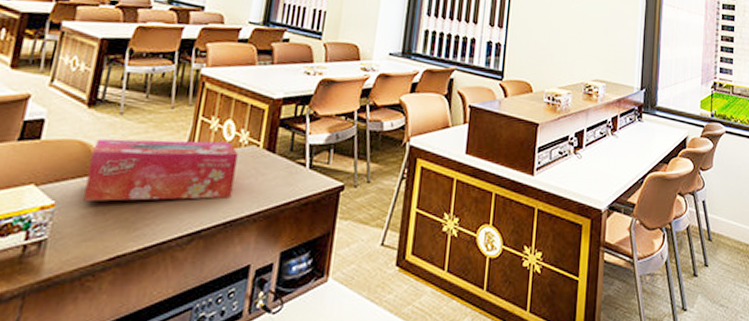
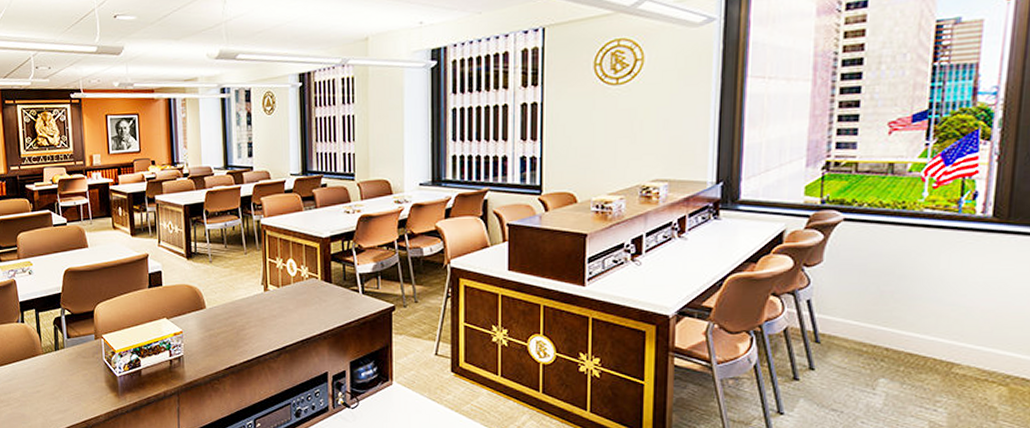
tissue box: present [83,139,238,201] -> none [198,278,303,328]

